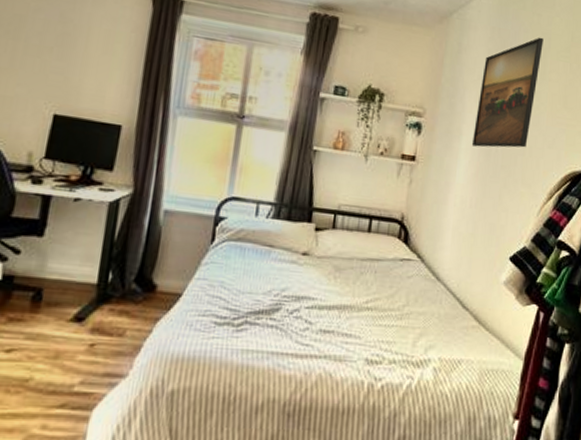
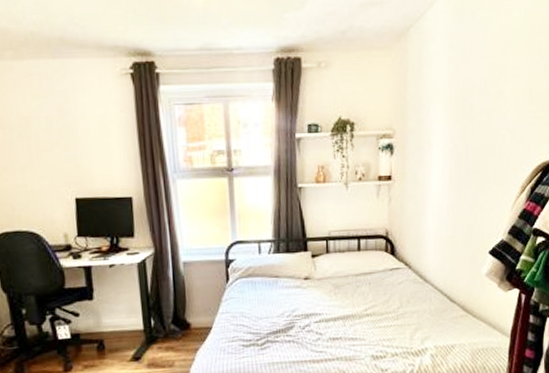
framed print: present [471,37,544,148] -> none [442,34,504,156]

